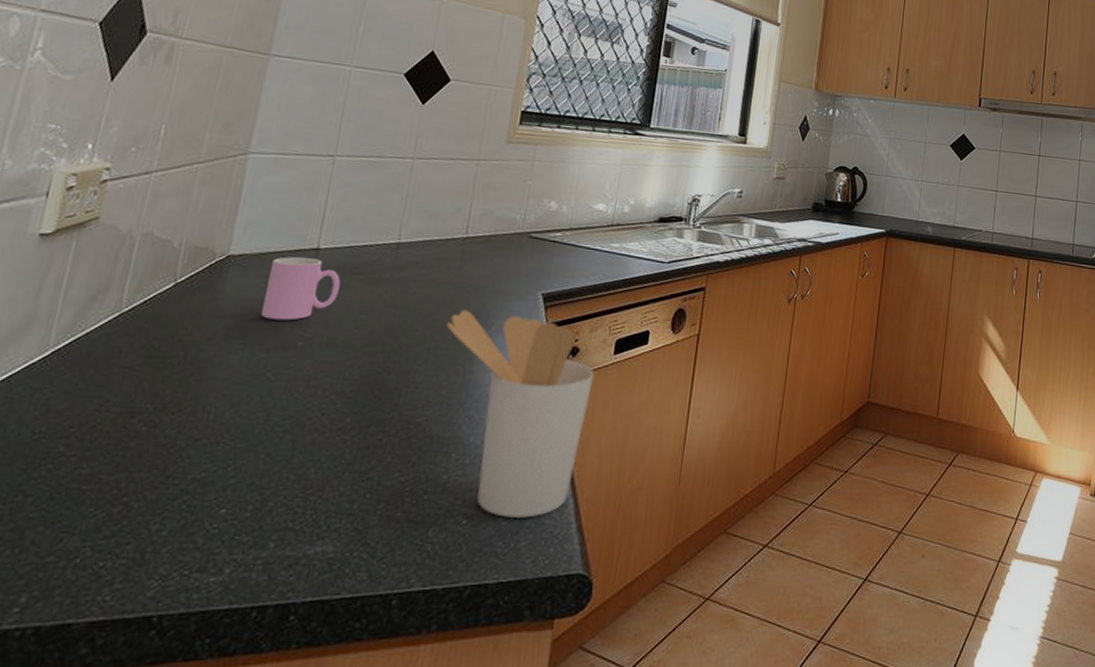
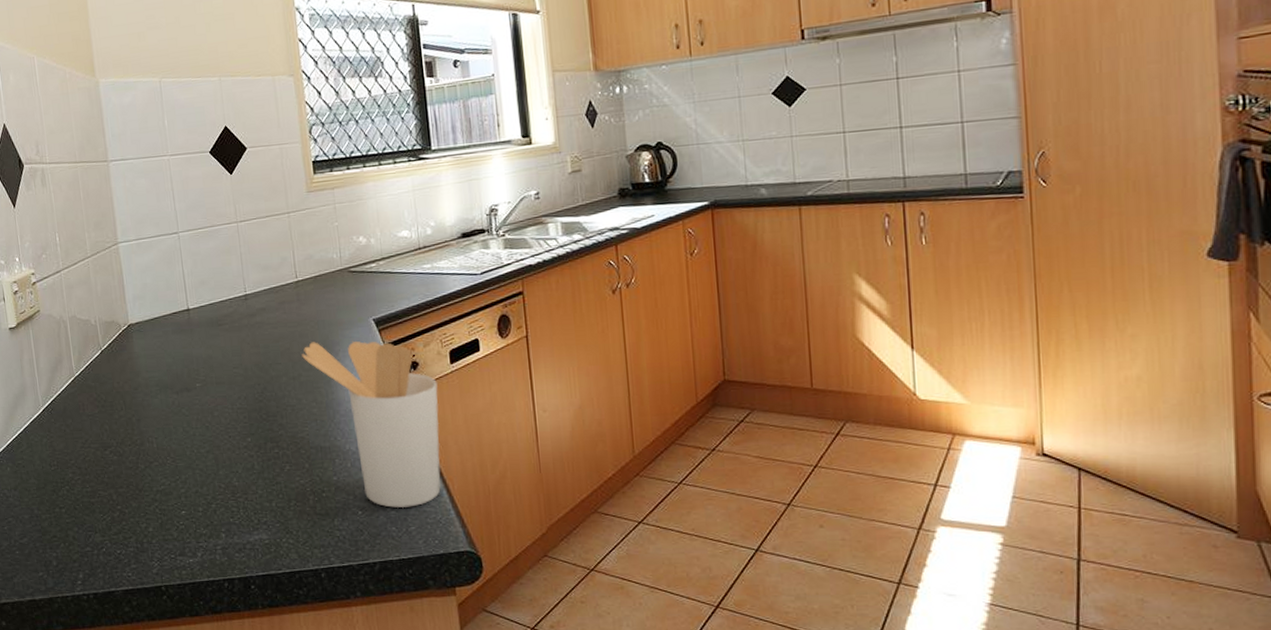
cup: present [261,257,341,321] -> none [160,317,214,369]

